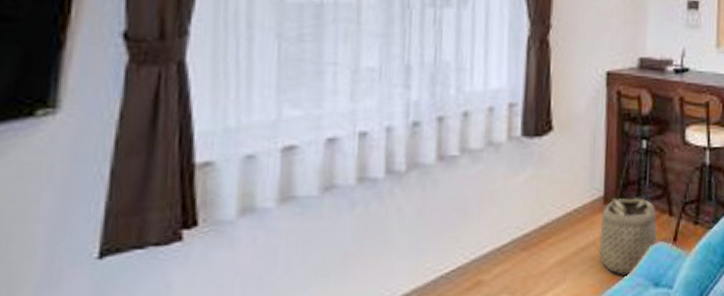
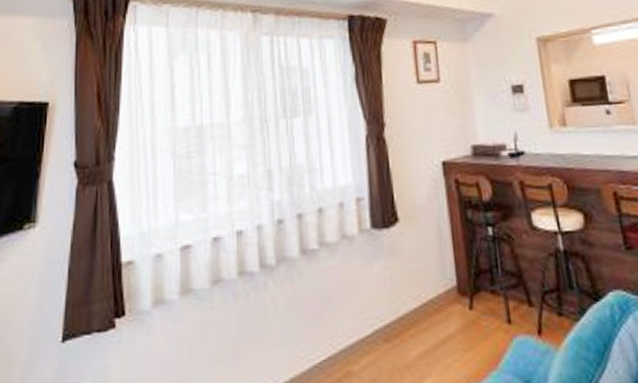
basket: present [592,197,658,275] -> none [451,287,521,371]

